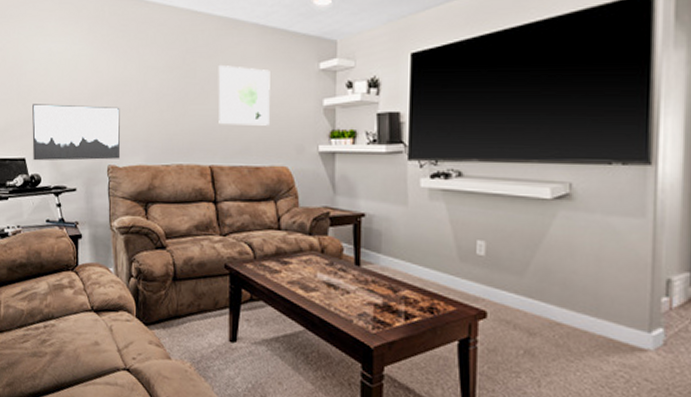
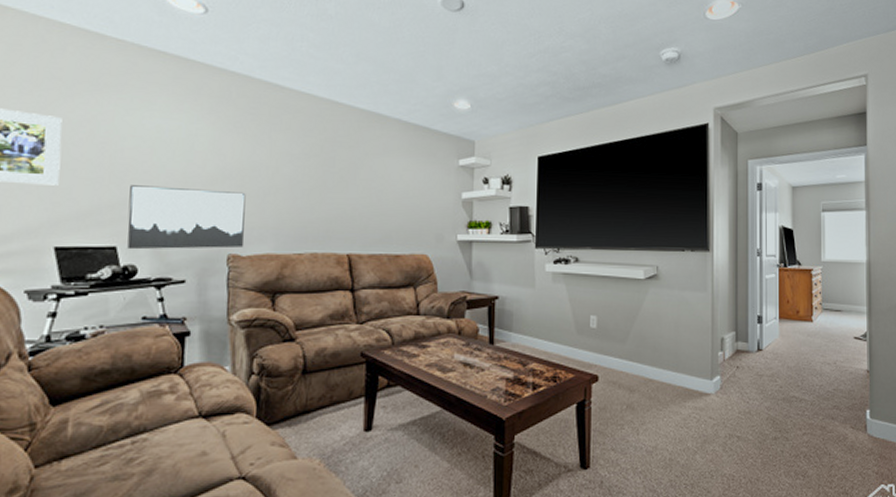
wall art: present [218,65,270,126] -> none [358,156,412,216]

